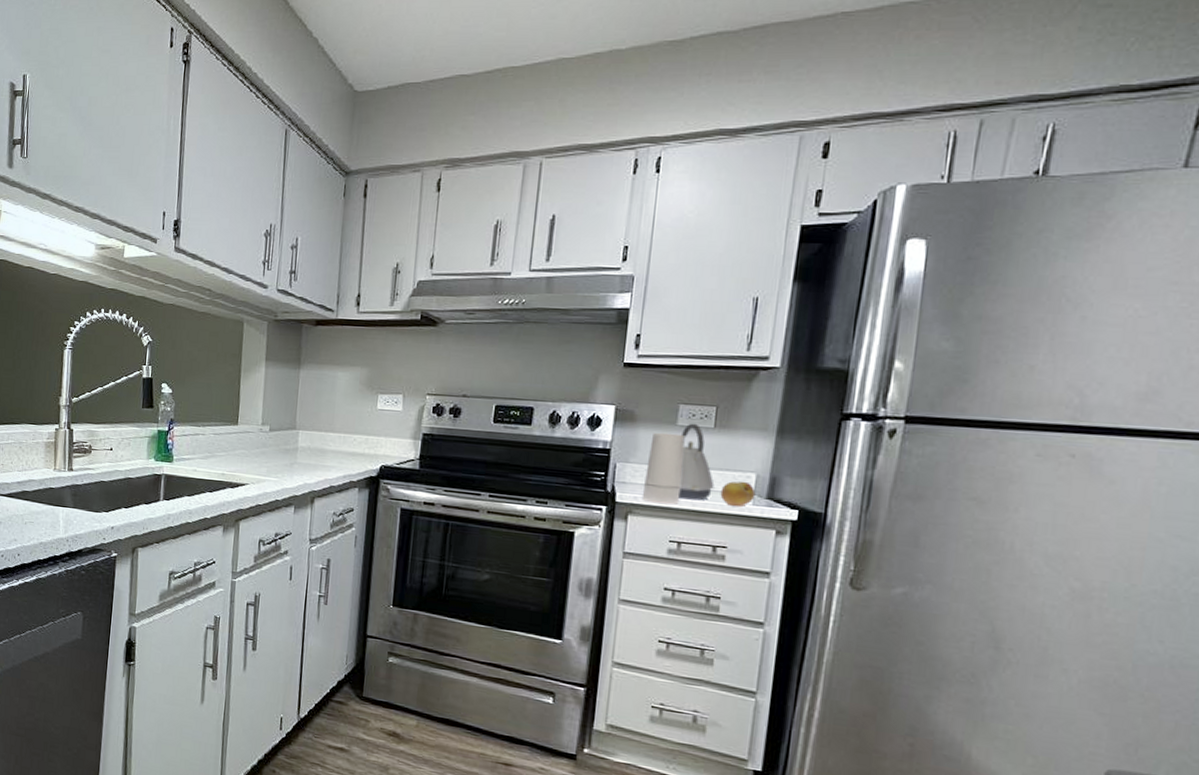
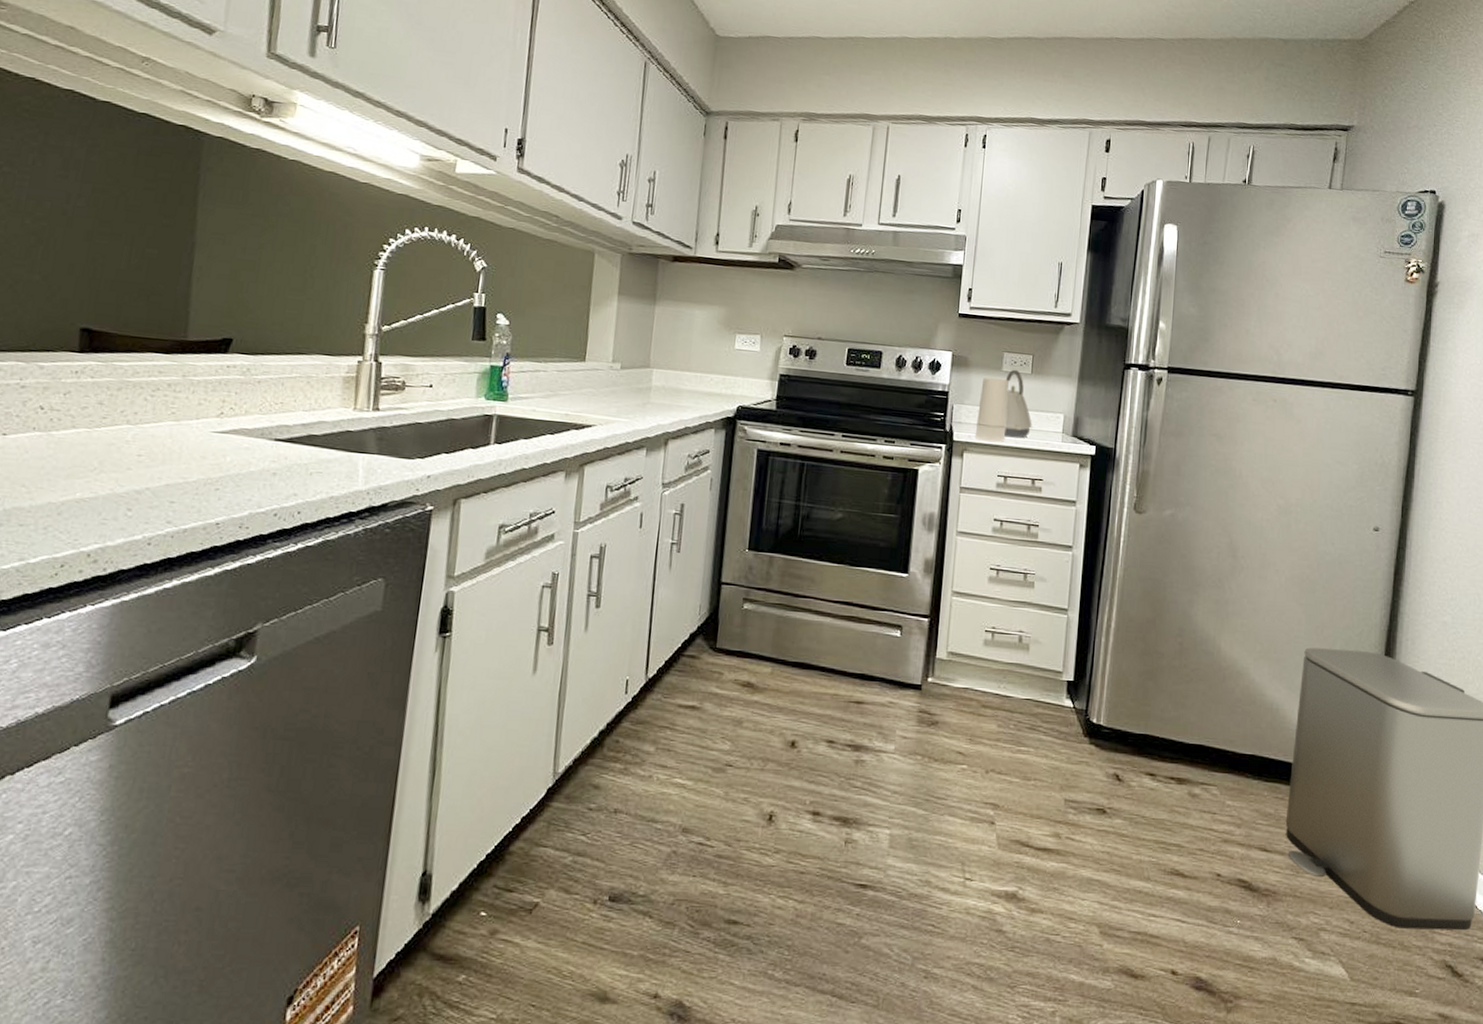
fruit: present [720,481,756,507] -> none [1037,421,1064,444]

